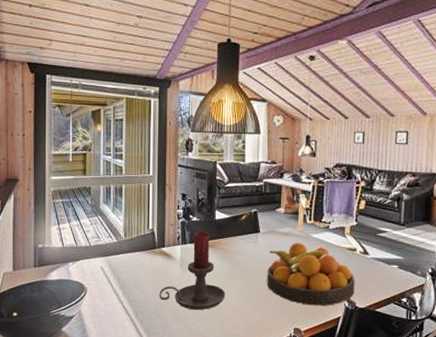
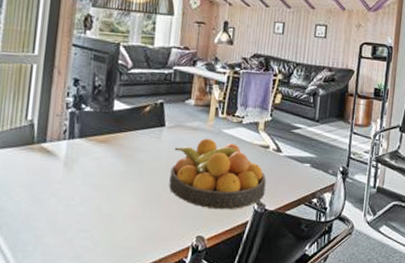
candle holder: present [159,231,226,311] -> none [33,123,119,220]

